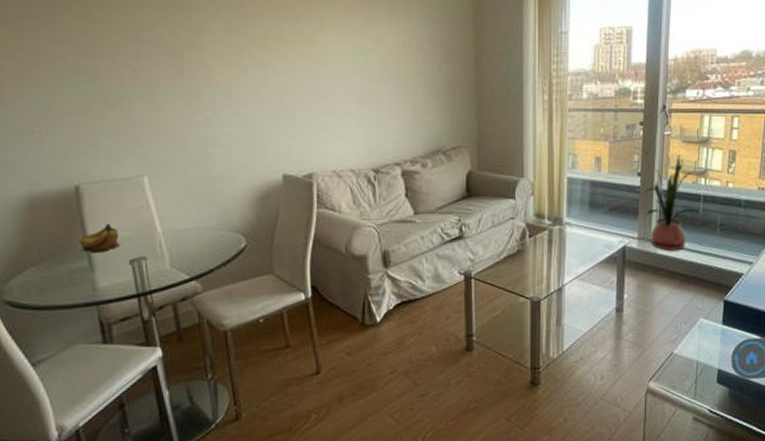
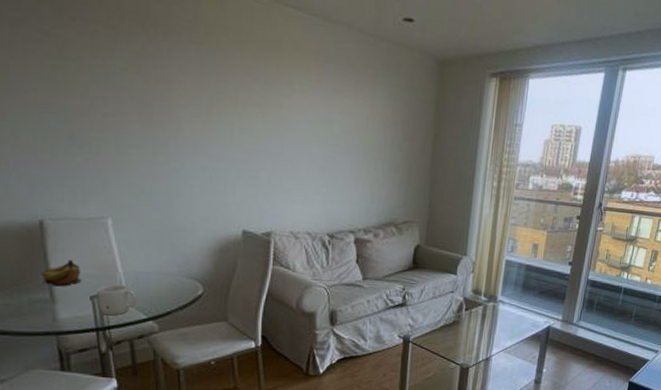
mug: none [135,245,178,279] -> present [96,284,137,316]
house plant: present [635,147,701,251] -> none [570,239,621,335]

